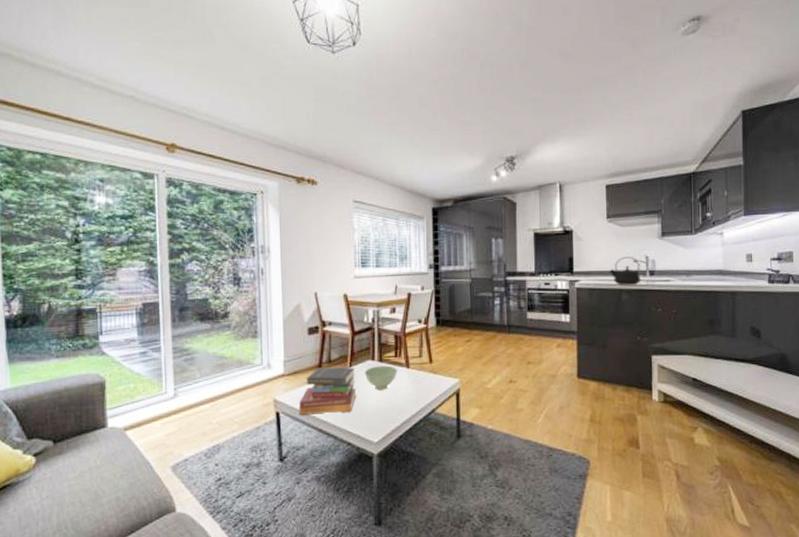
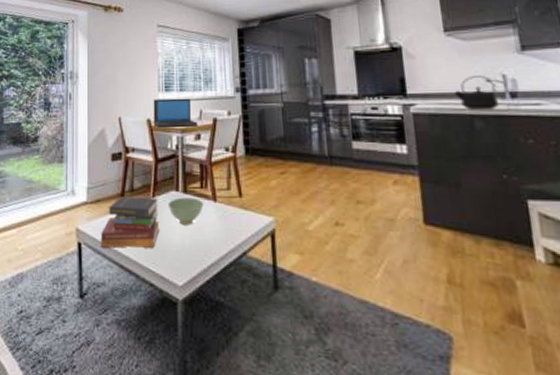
laptop: none [349,274,393,302] -> present [153,98,198,127]

